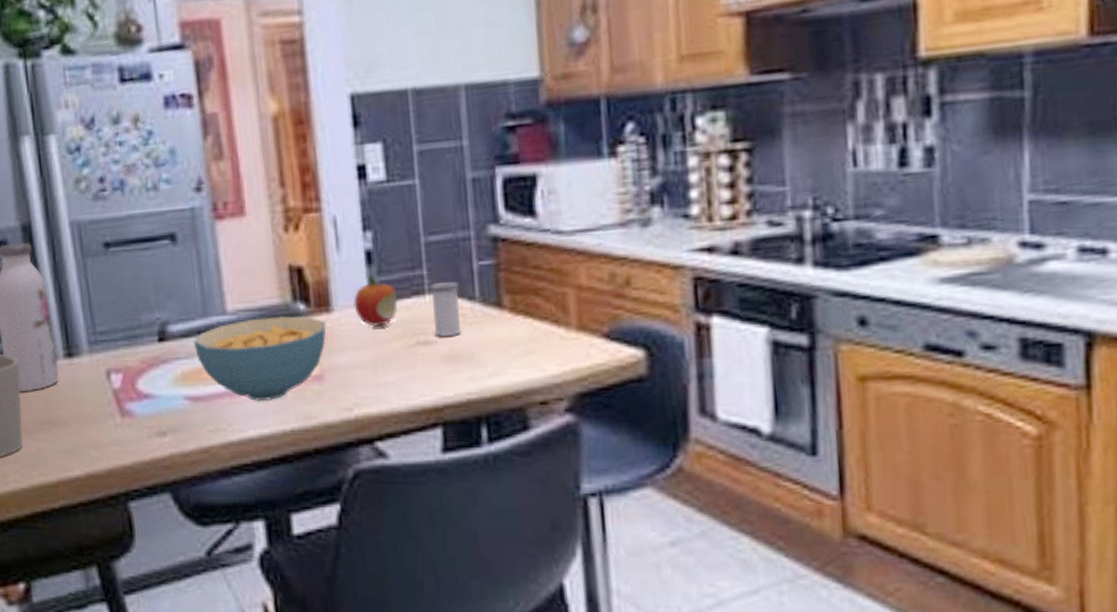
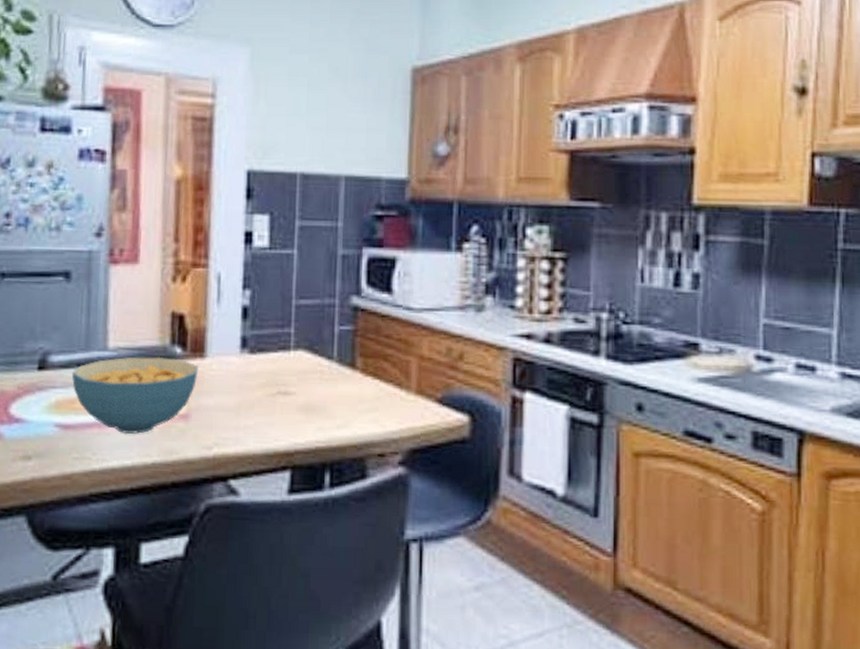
fruit: present [353,274,399,327] -> none [226,328,266,375]
salt shaker: present [429,282,461,337] -> none [294,341,320,389]

